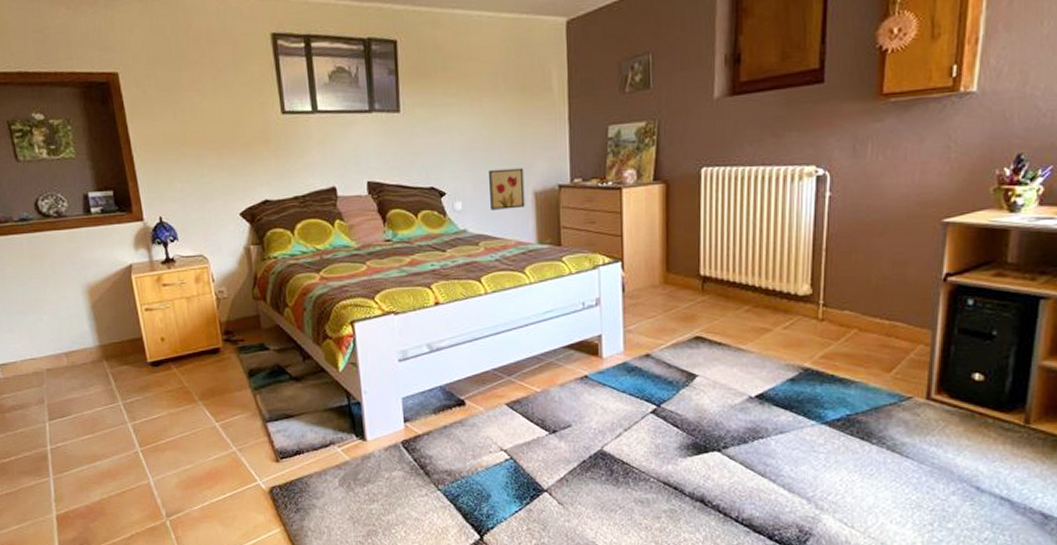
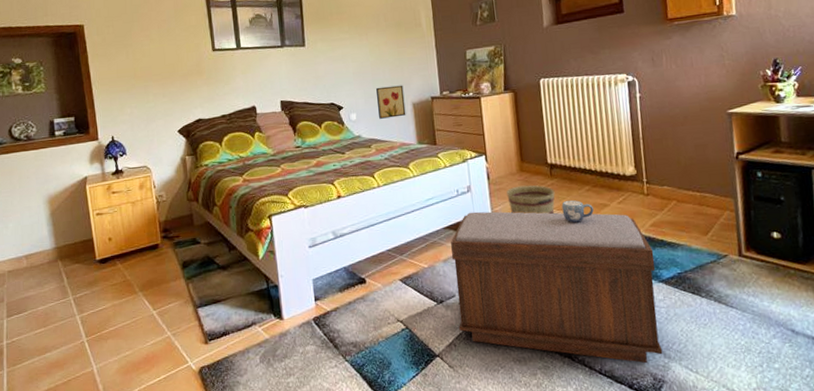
bench: none [570,329,820,514] -> present [451,211,663,364]
basket: none [645,300,705,337] -> present [506,185,555,214]
mug: none [712,321,751,349] -> present [561,199,594,223]

